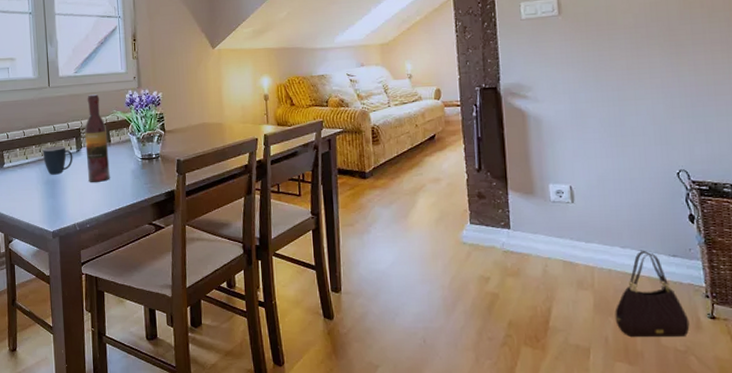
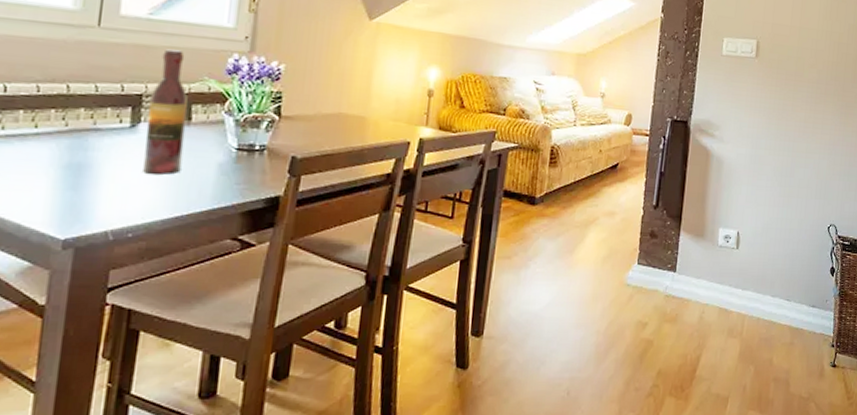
mug: present [43,145,73,176] -> none [67,113,123,158]
handbag: present [615,251,690,337] -> none [755,301,816,385]

